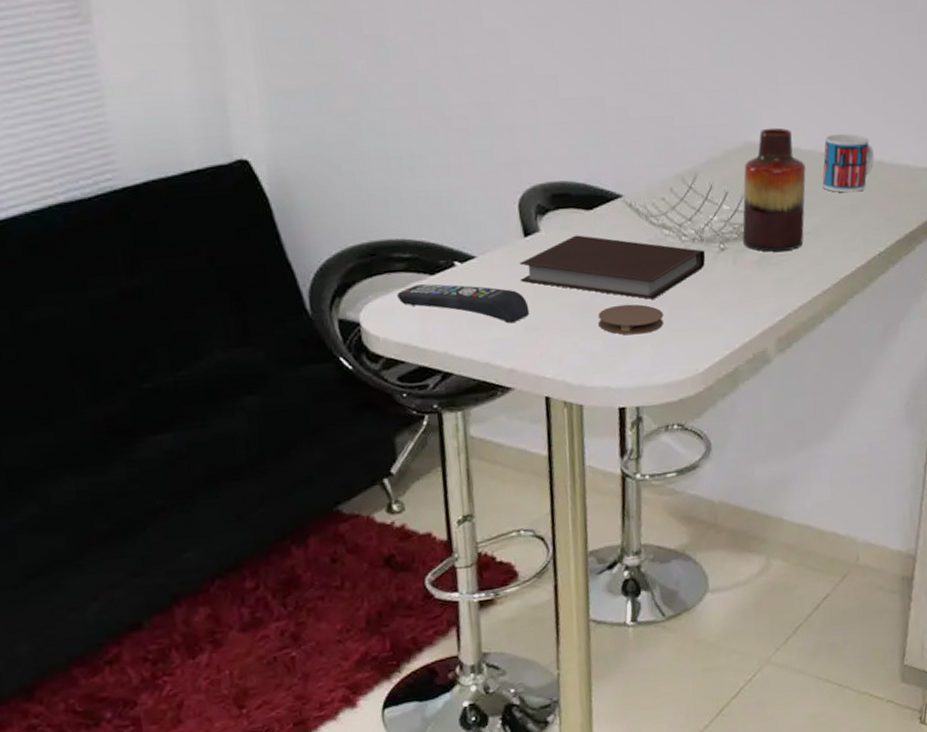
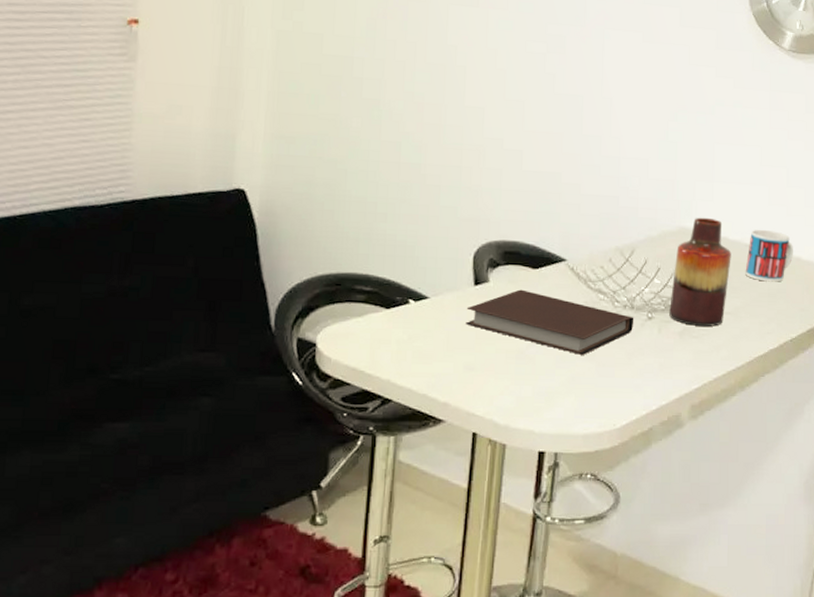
remote control: present [397,284,530,324] -> none [354,316,470,361]
coaster: present [597,304,664,335] -> none [530,356,590,386]

